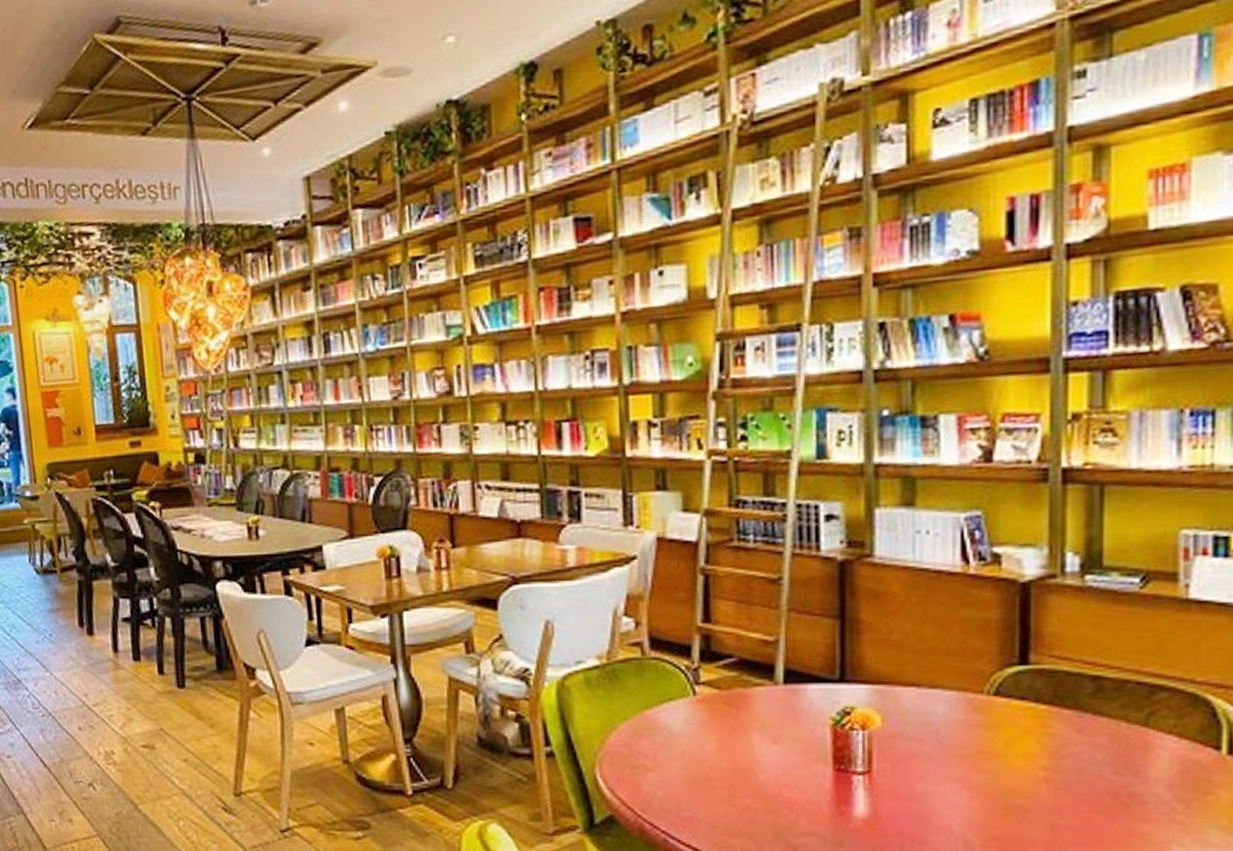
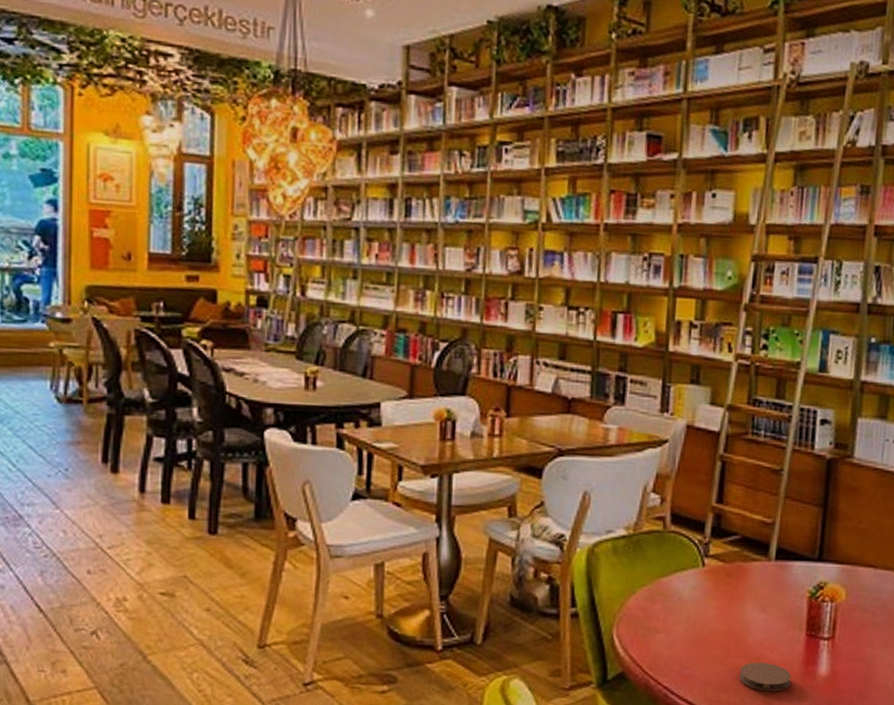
coaster: none [752,802,819,836] -> present [739,662,791,692]

